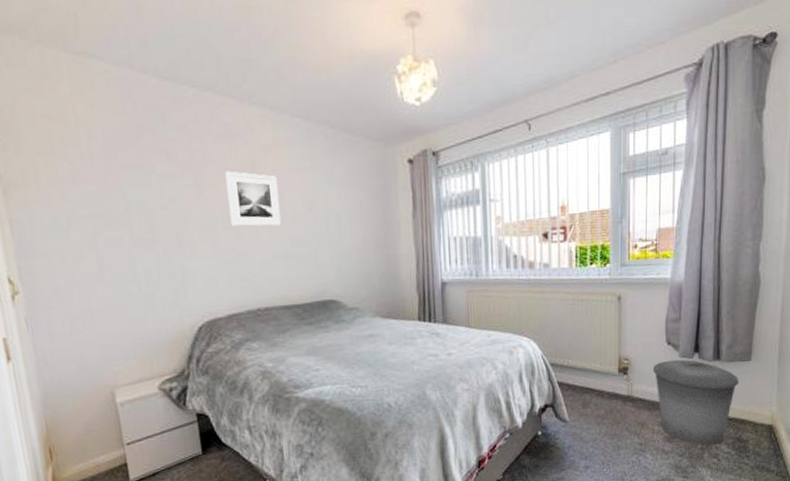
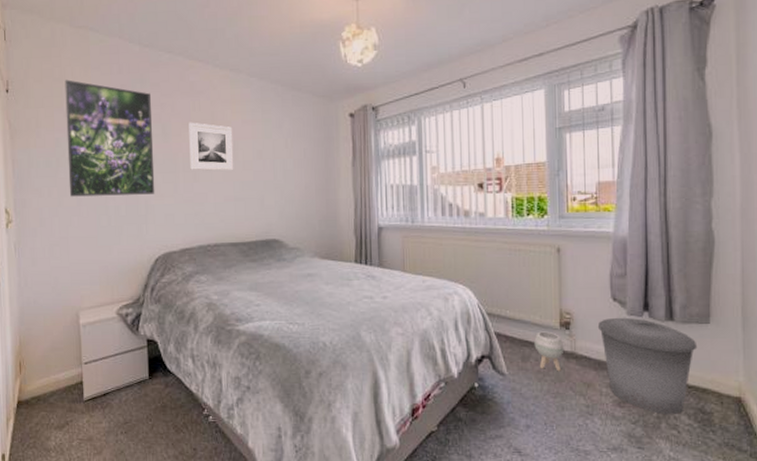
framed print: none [65,120,192,261] -> present [65,79,155,197]
planter: none [594,377,622,415] -> present [534,331,565,372]

